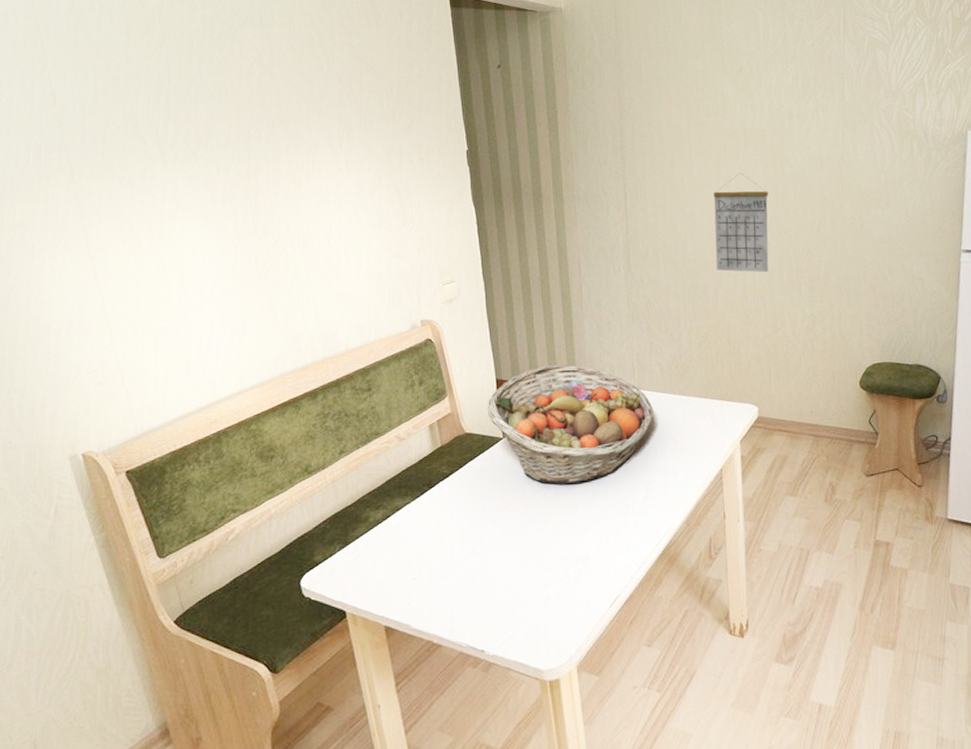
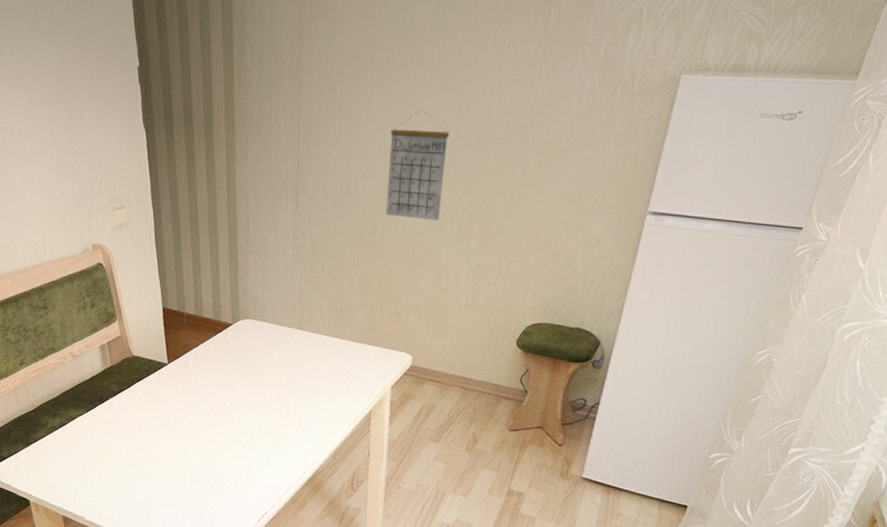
fruit basket: present [487,364,653,484] -> none [153,298,310,411]

